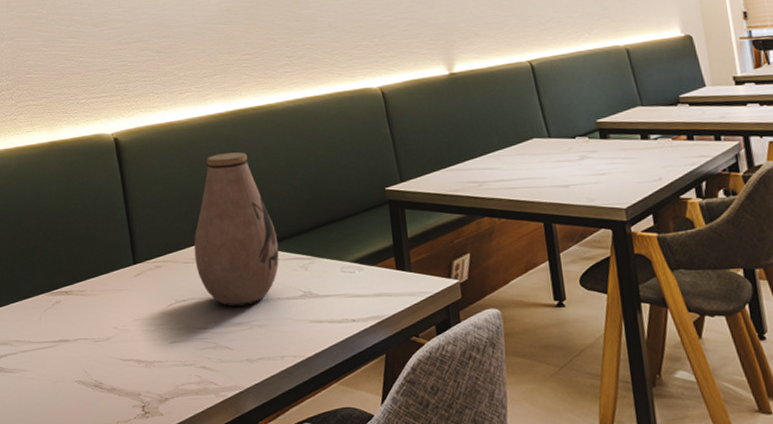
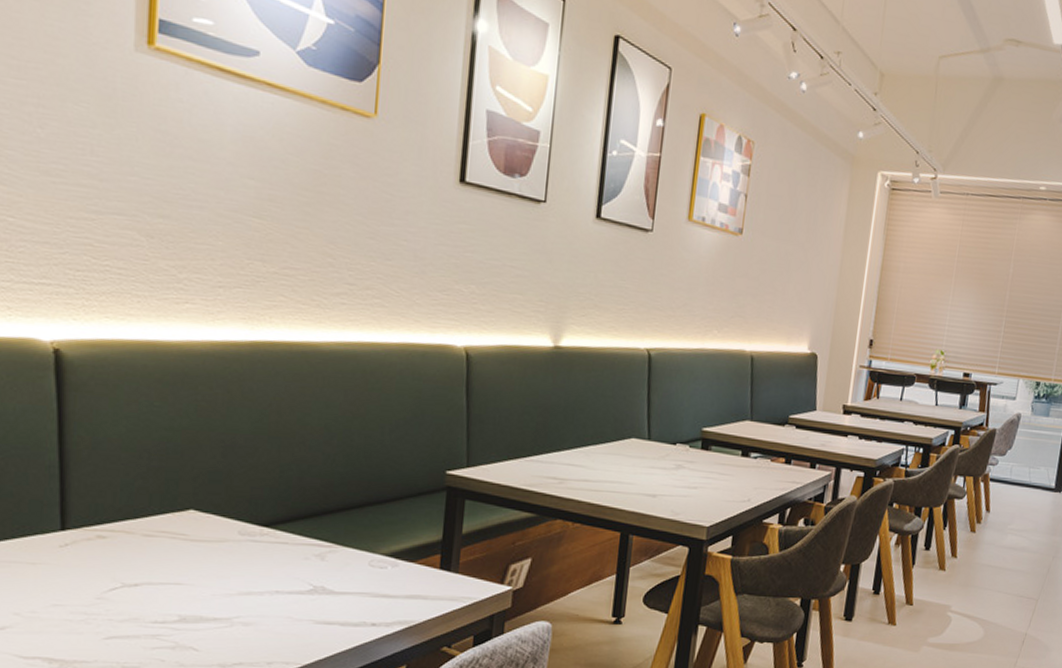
vase: present [194,152,280,308] -> none [161,396,290,599]

